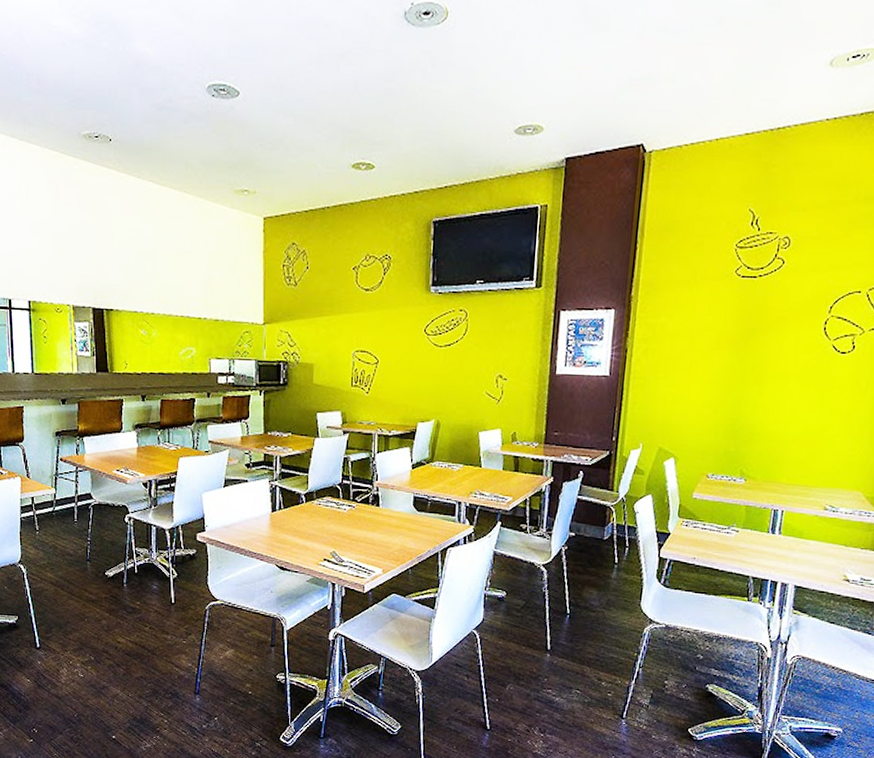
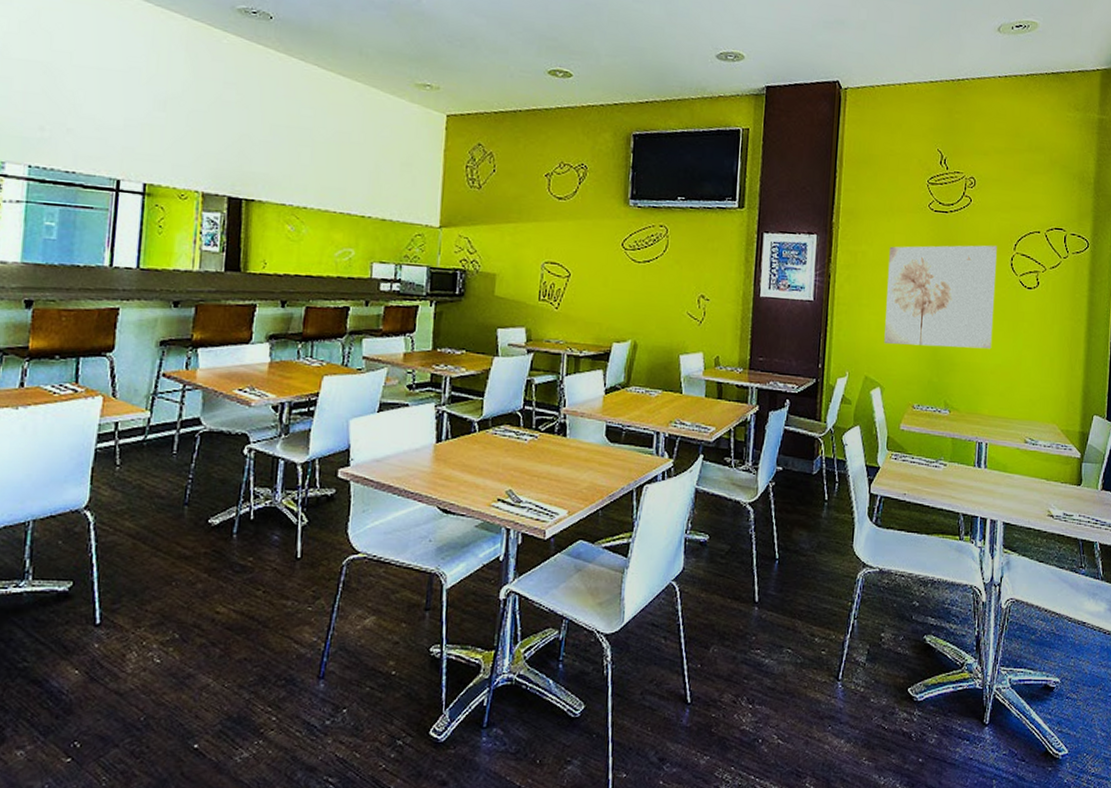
wall art: none [680,309,810,418] -> present [884,245,997,350]

